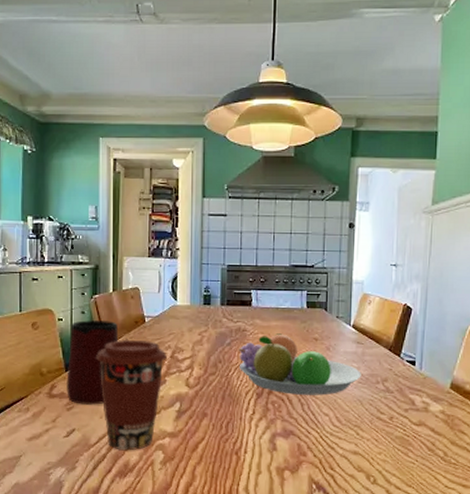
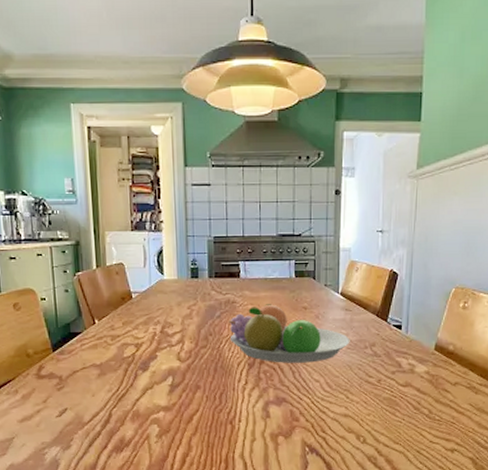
mug: present [66,320,129,405] -> none [54,298,117,384]
coffee cup: present [96,340,167,451] -> none [84,317,157,427]

